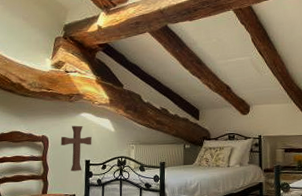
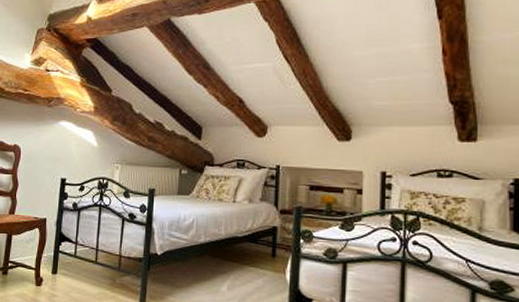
decorative cross: present [60,125,92,172] -> none [34,135,70,191]

